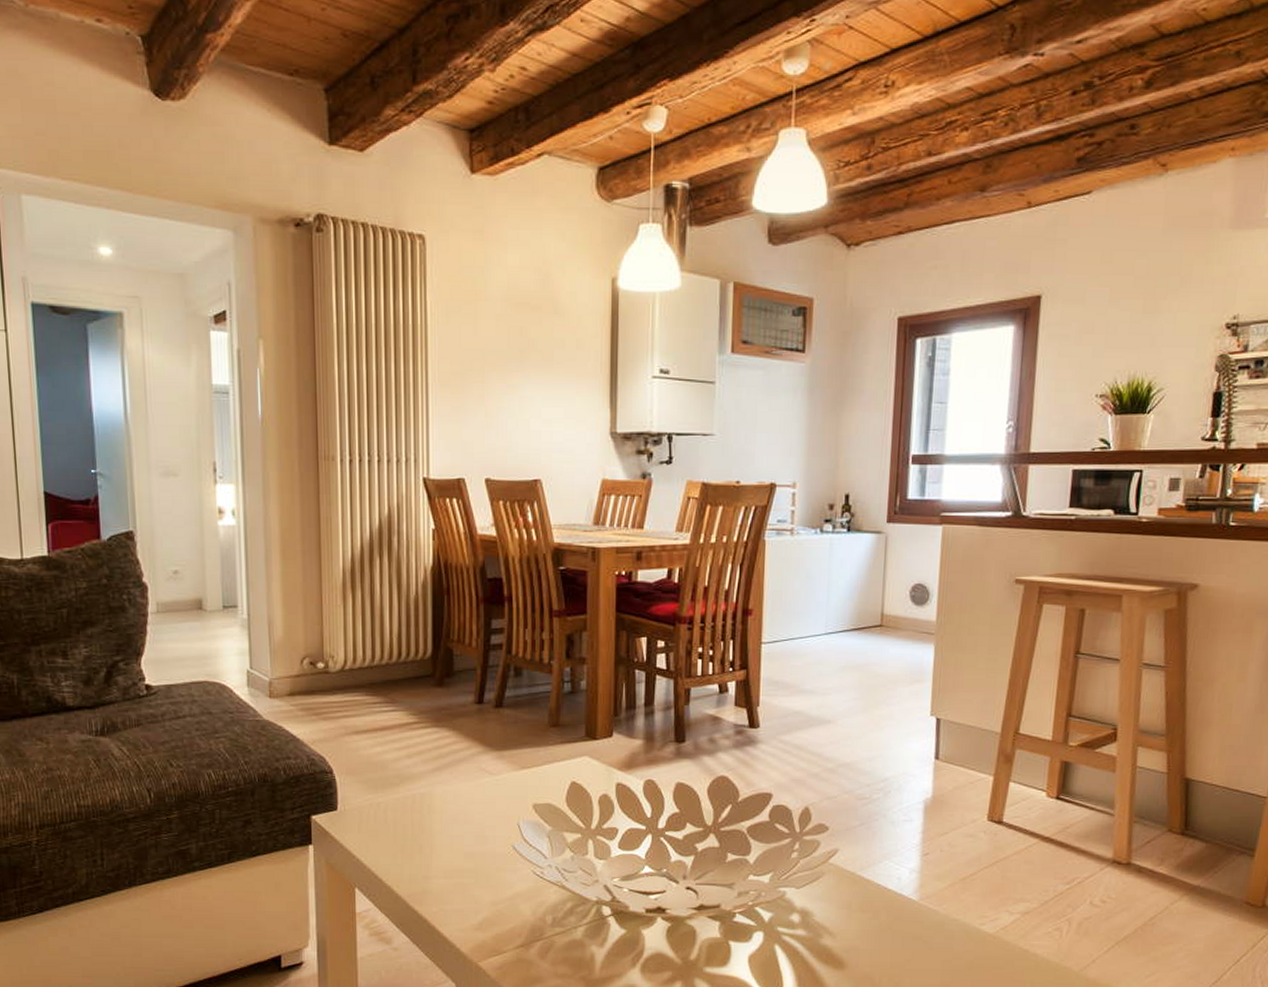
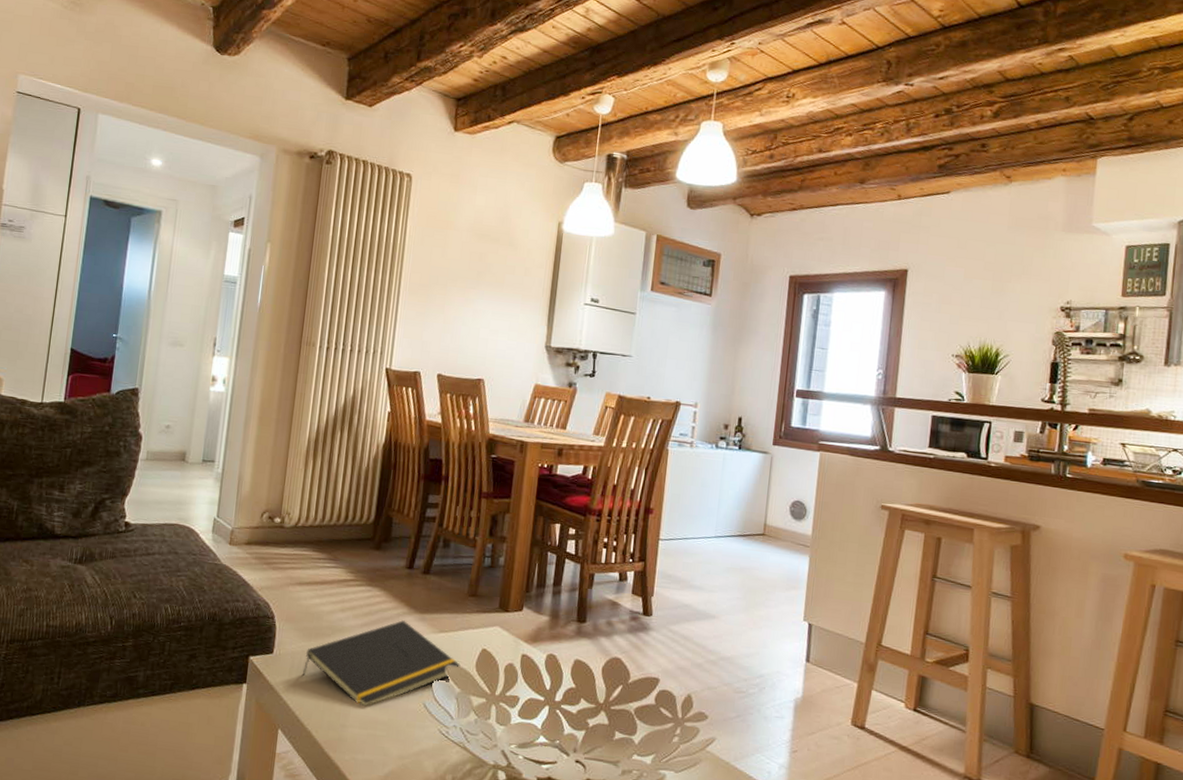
notepad: none [374,760,549,855] -> present [303,620,461,706]

